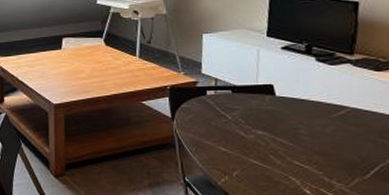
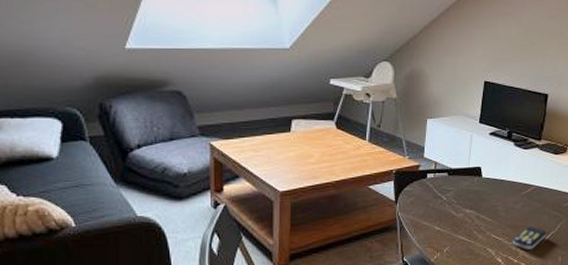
remote control: none [324,156,374,183] -> present [513,227,547,250]

